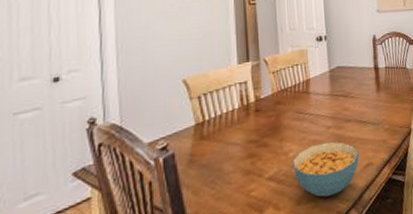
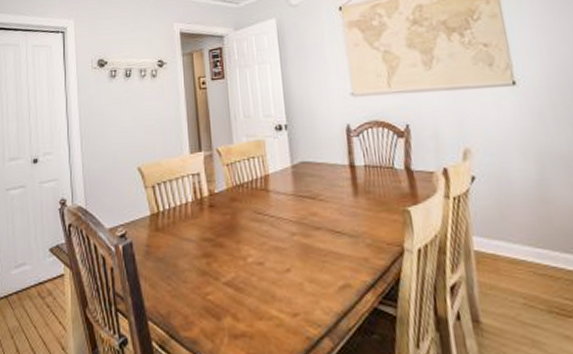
cereal bowl: present [292,141,359,197] -> none [251,251,333,316]

